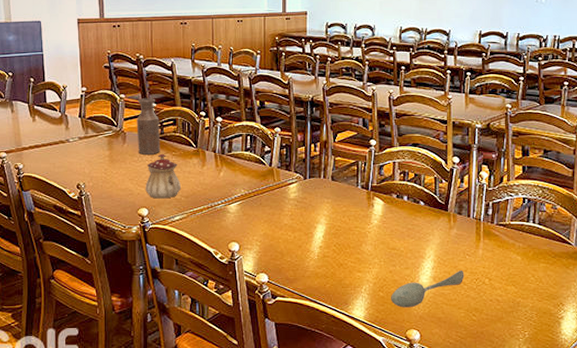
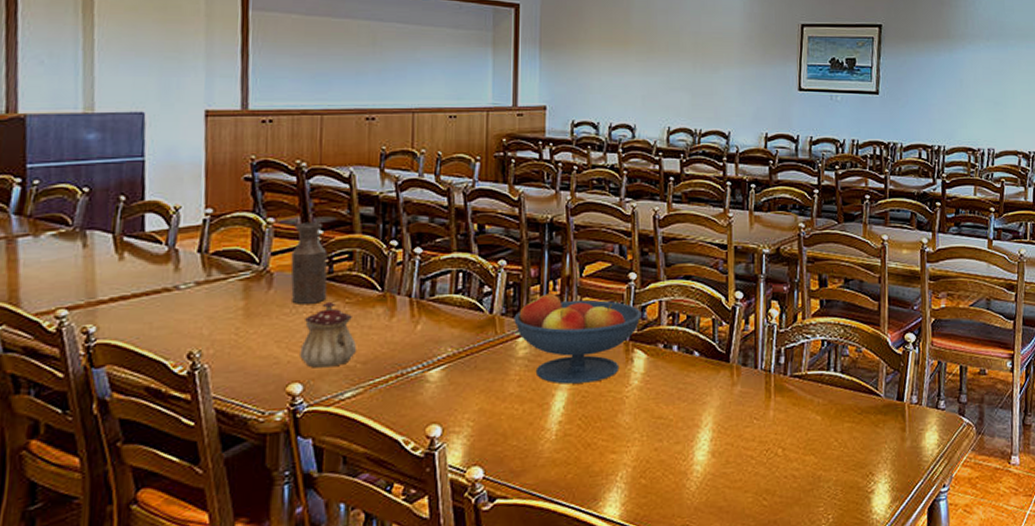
fruit bowl: none [287,153,380,220] -> present [514,293,642,384]
spoon: present [391,270,465,308] -> none [656,439,752,498]

